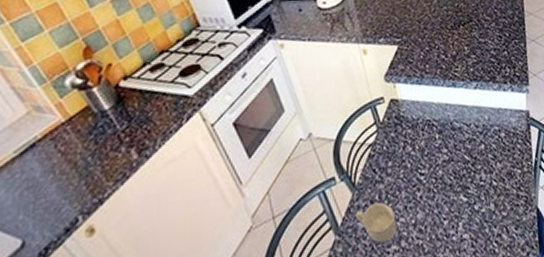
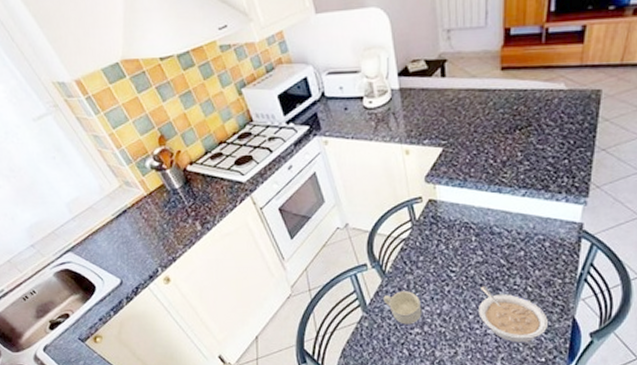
legume: none [450,186,517,246] -> present [478,286,548,343]

